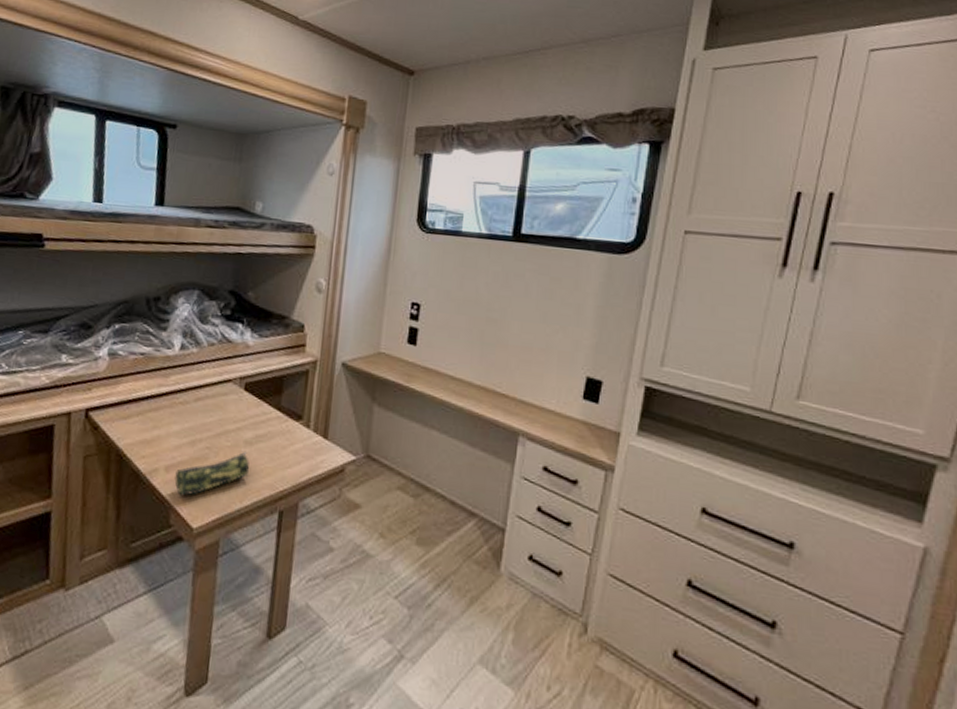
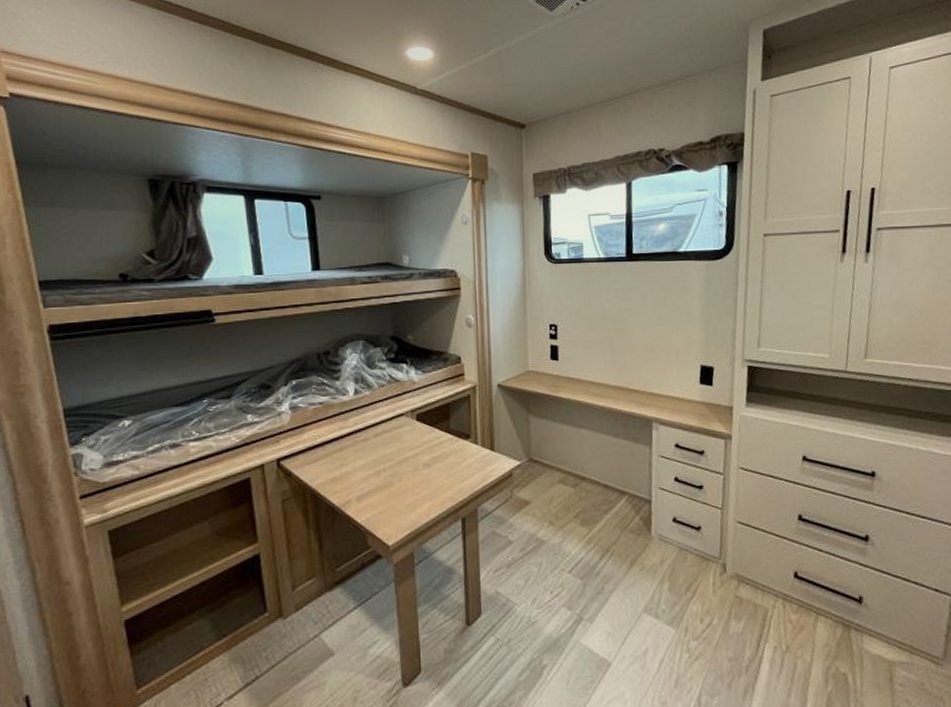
pencil case: present [174,451,250,496] -> none [366,472,431,520]

